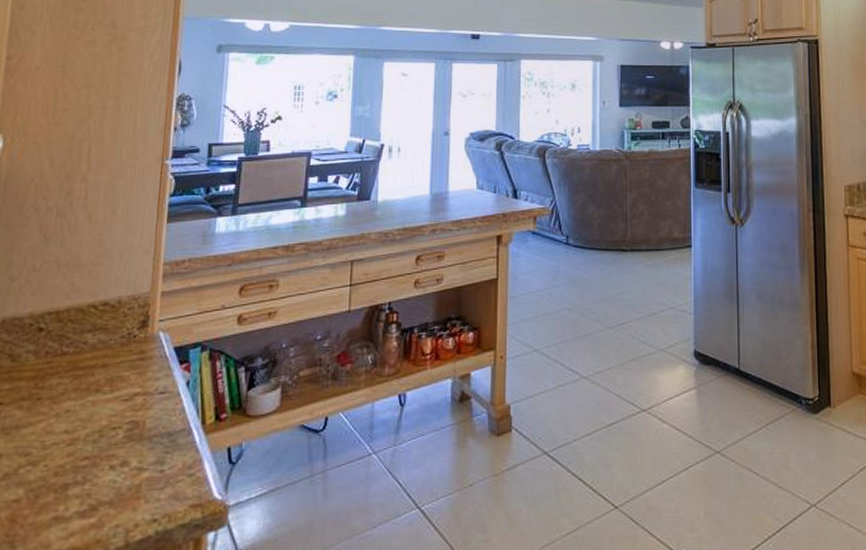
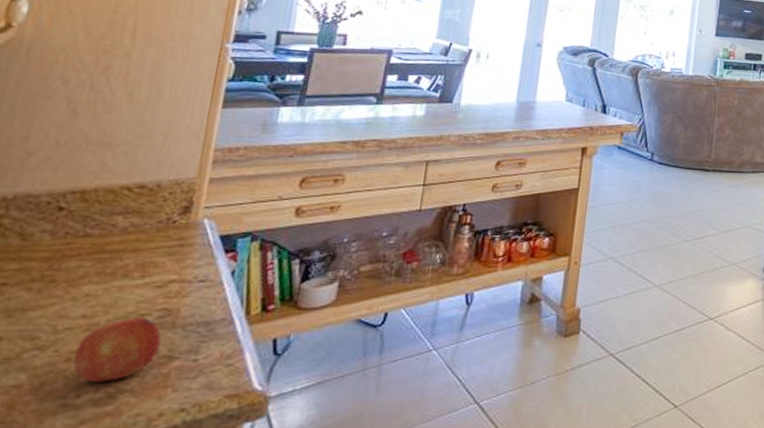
fruit: none [61,430,133,495] -> present [73,317,162,382]

